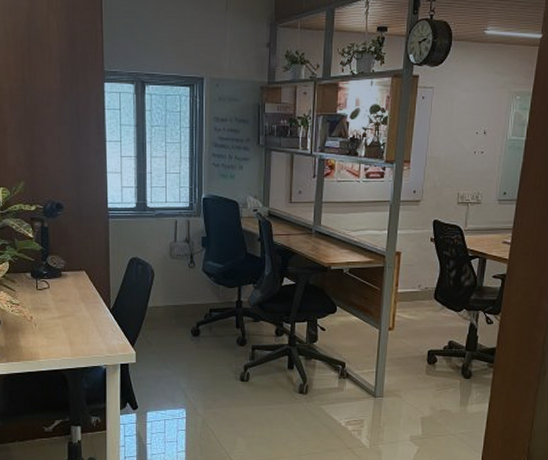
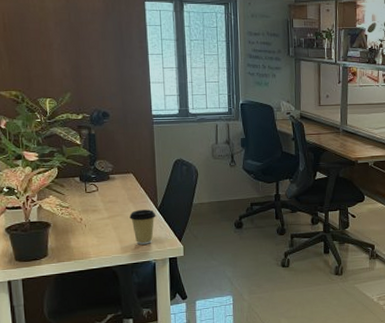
coffee cup: none [81,310,109,348] -> present [129,209,156,245]

